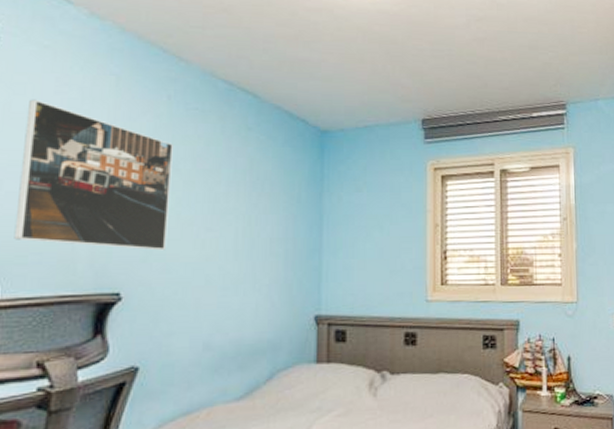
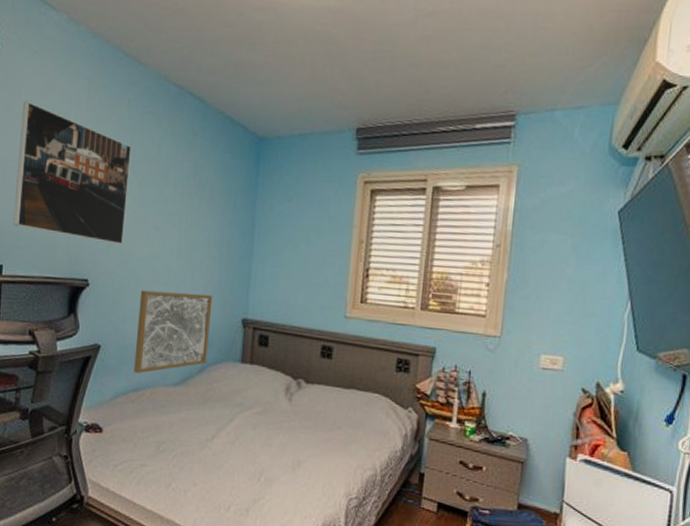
wall art: none [184,294,279,393] -> present [134,290,213,373]

